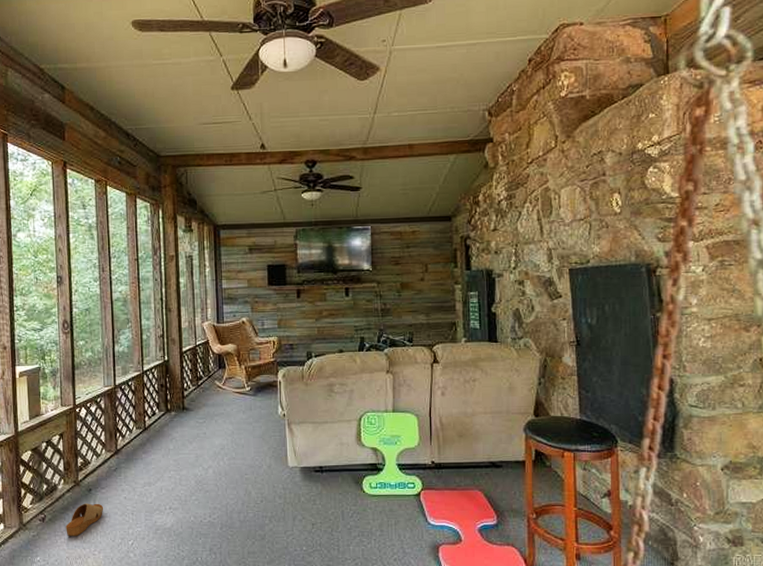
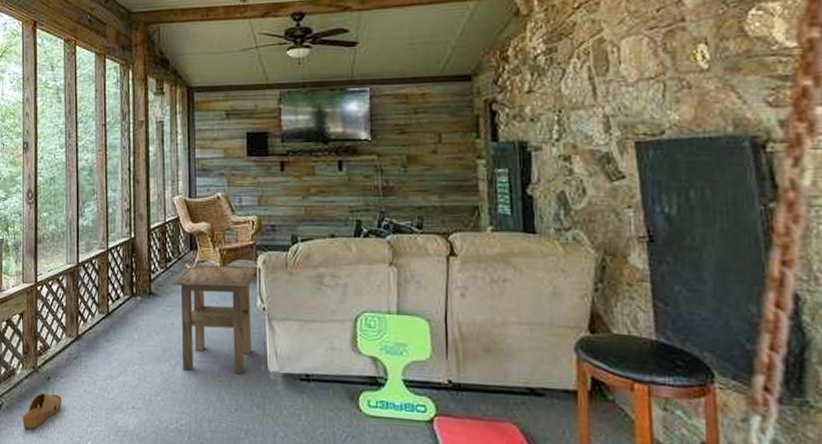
side table: none [202,380,278,472] -> present [171,265,257,375]

